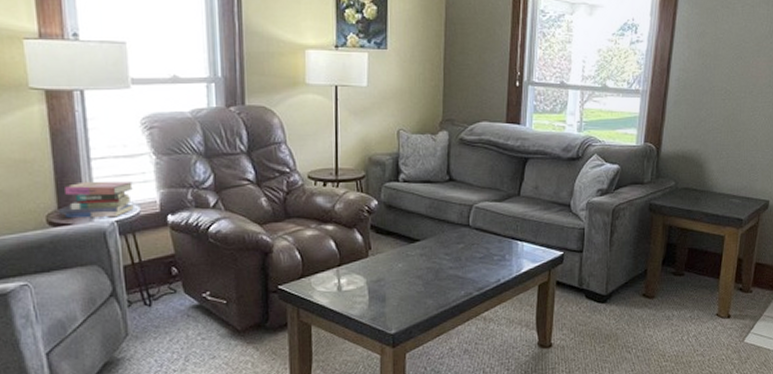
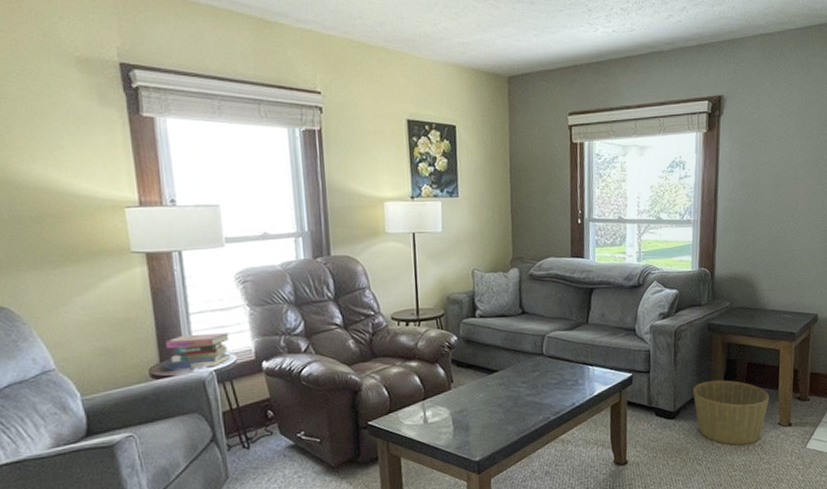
basket: none [627,265,709,335] -> present [692,380,769,446]

